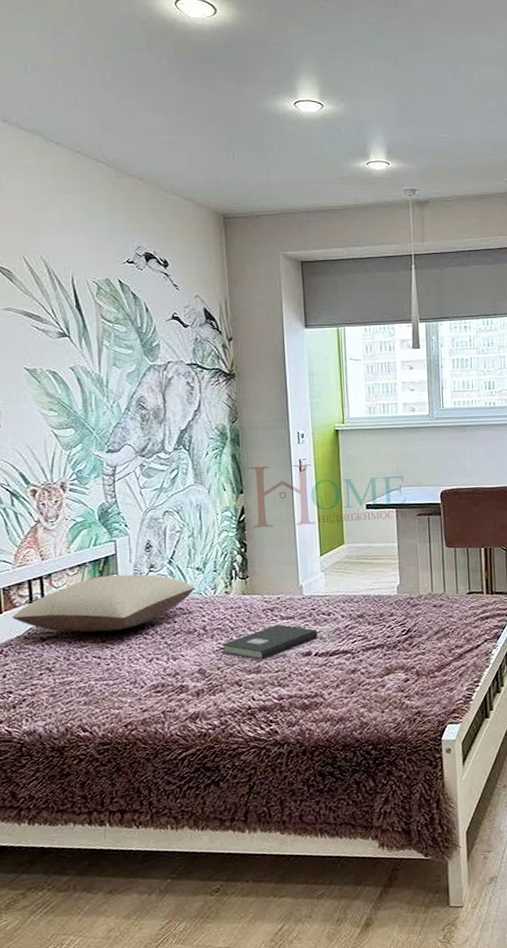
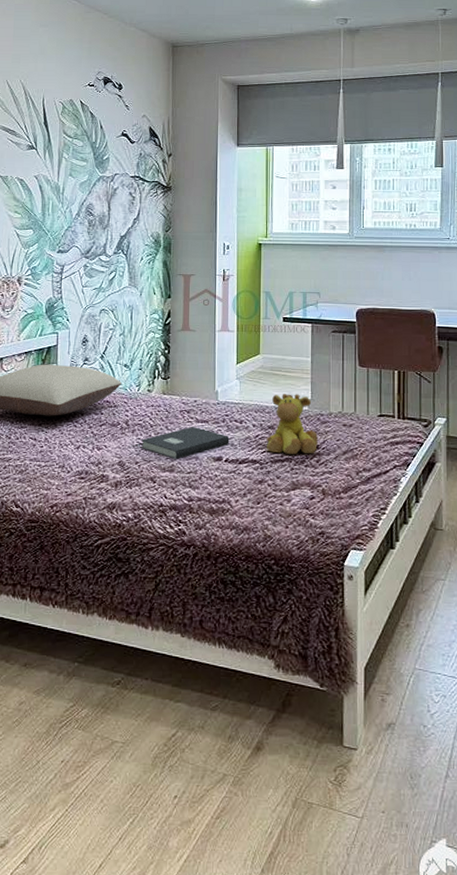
giraffe plush: none [356,580,410,642] -> present [266,394,319,455]

